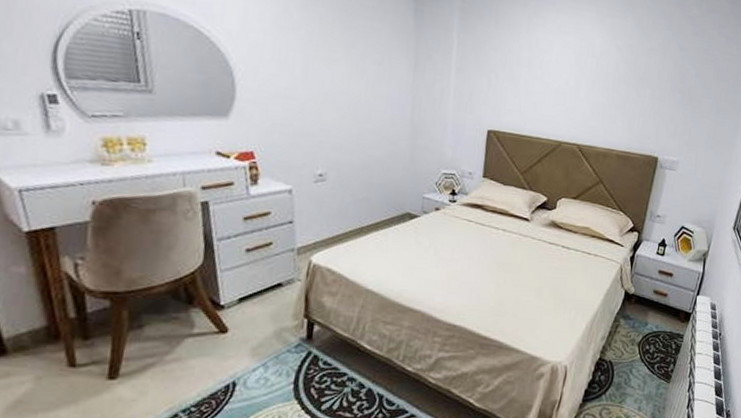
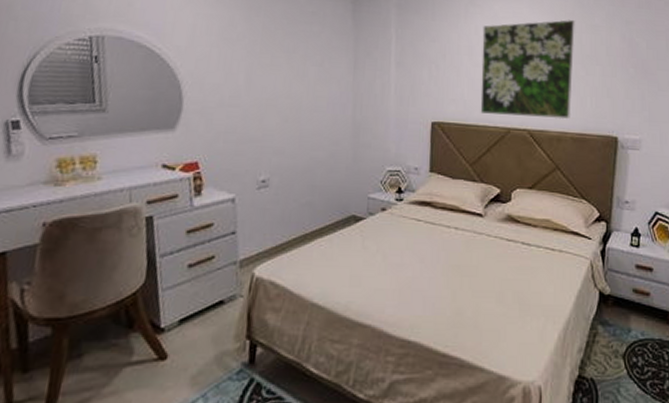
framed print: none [535,38,633,138] -> present [480,20,575,120]

